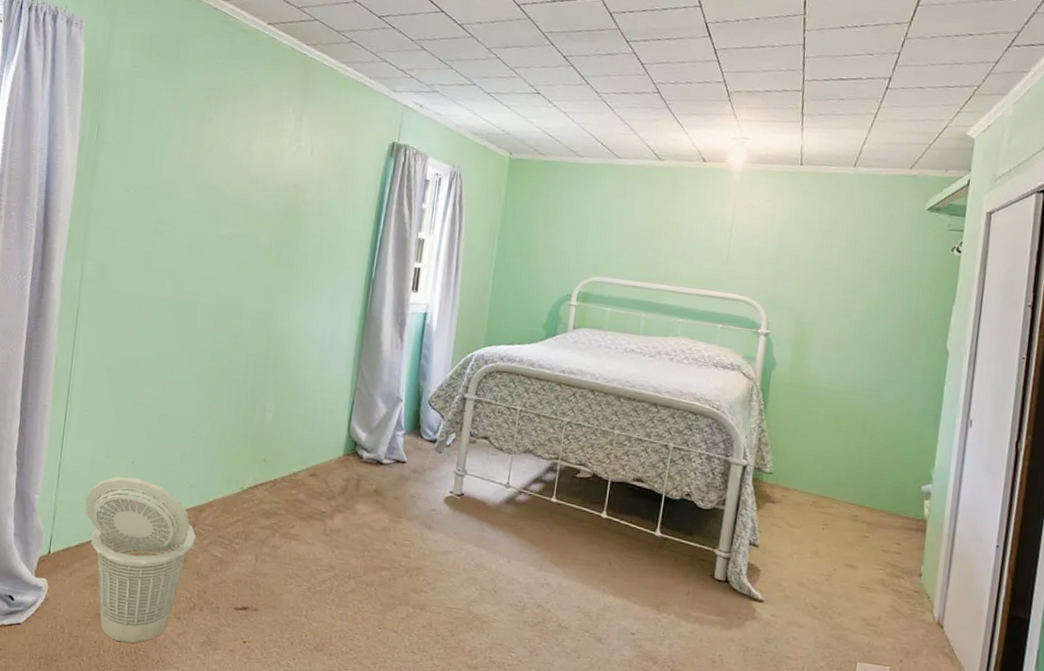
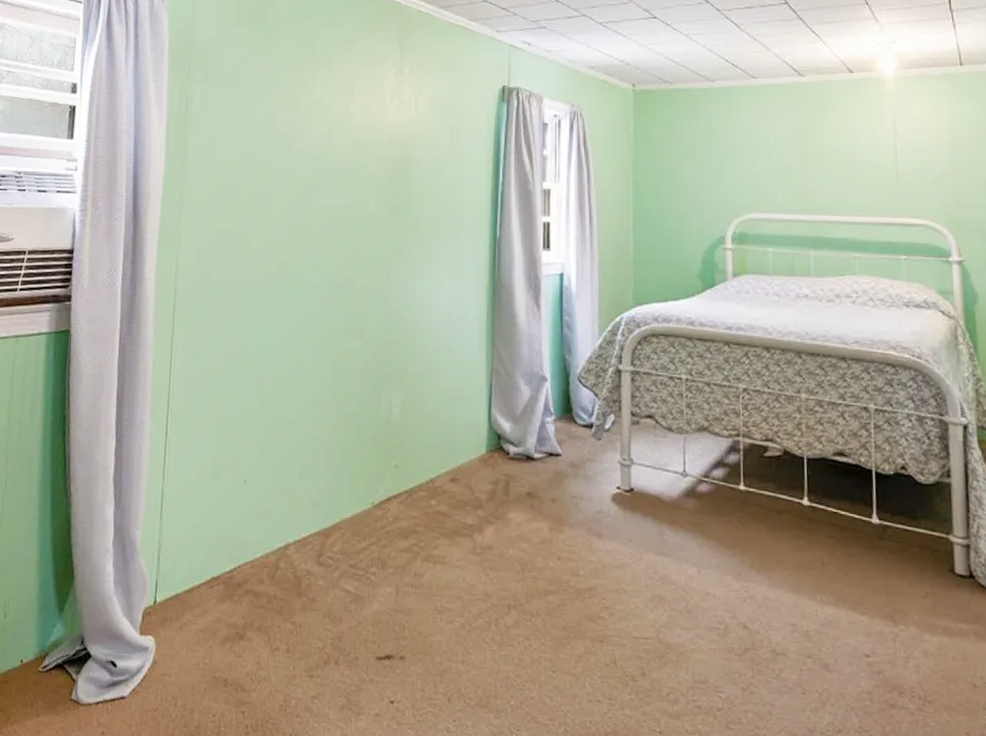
laundry basket: present [85,476,196,644] -> none [193,500,324,715]

